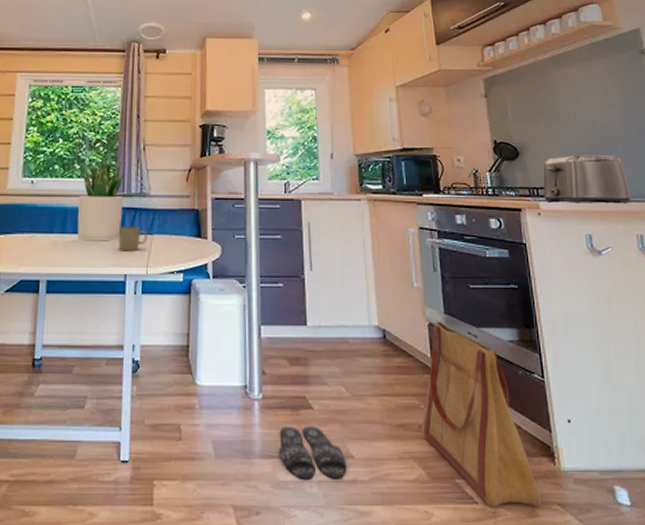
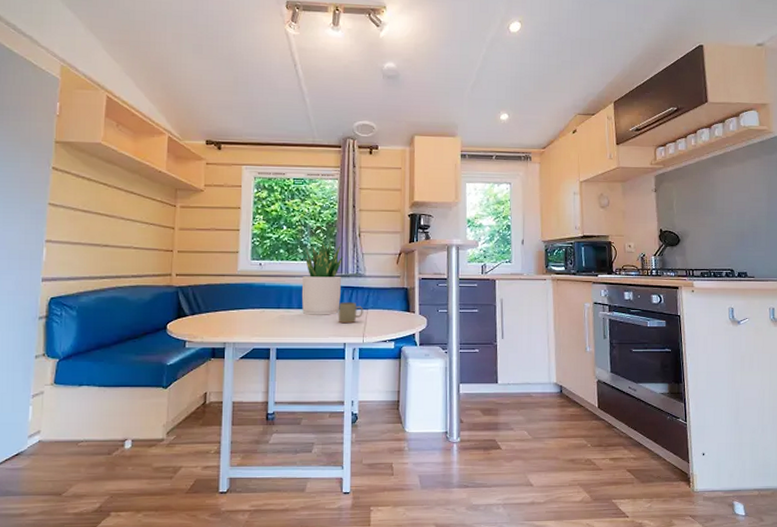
slippers: present [278,426,347,479] -> none [472,462,527,503]
shopping bag: present [421,321,542,507] -> none [587,378,678,519]
toaster: present [543,155,632,204] -> none [698,242,768,283]

